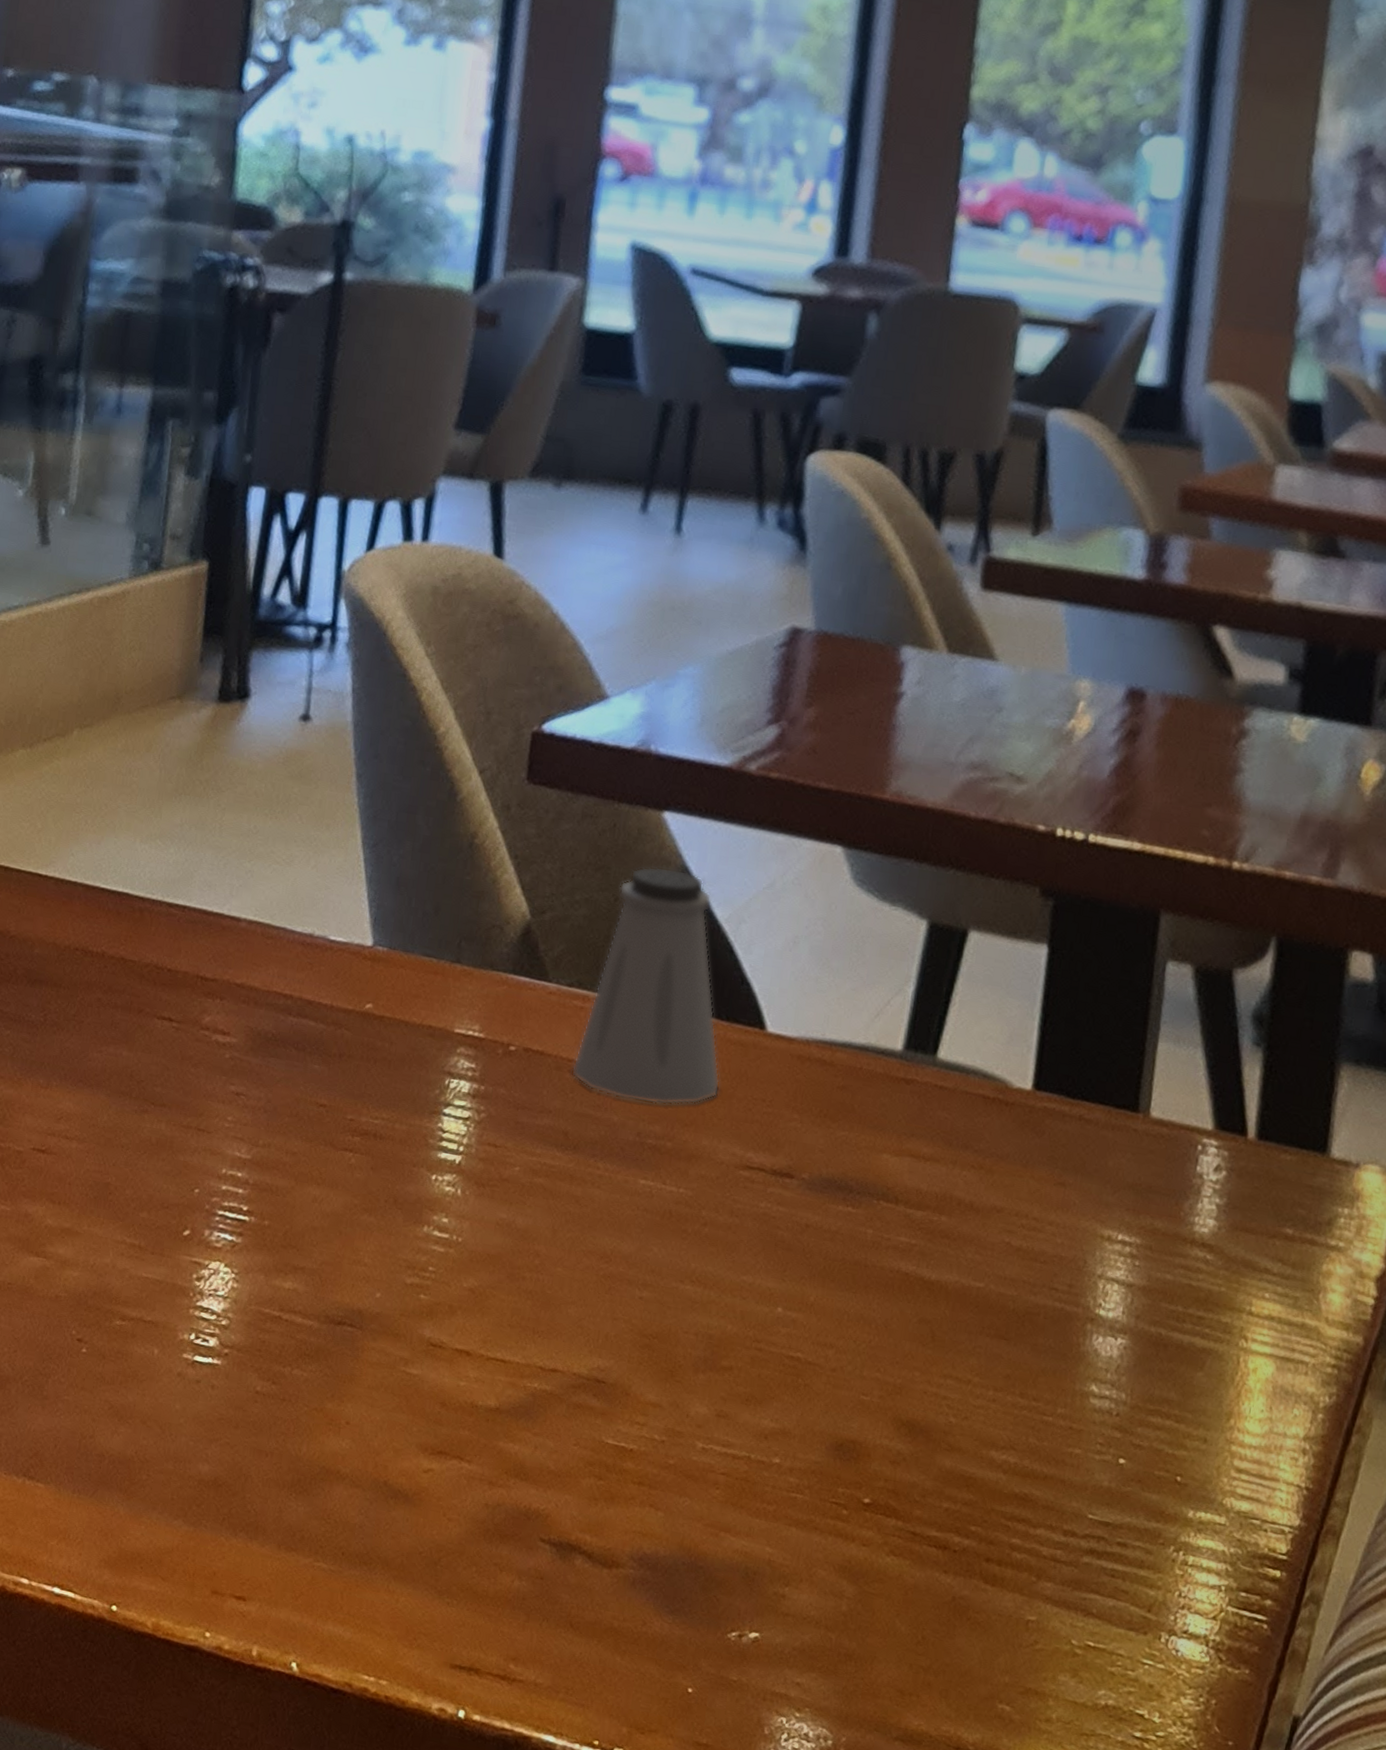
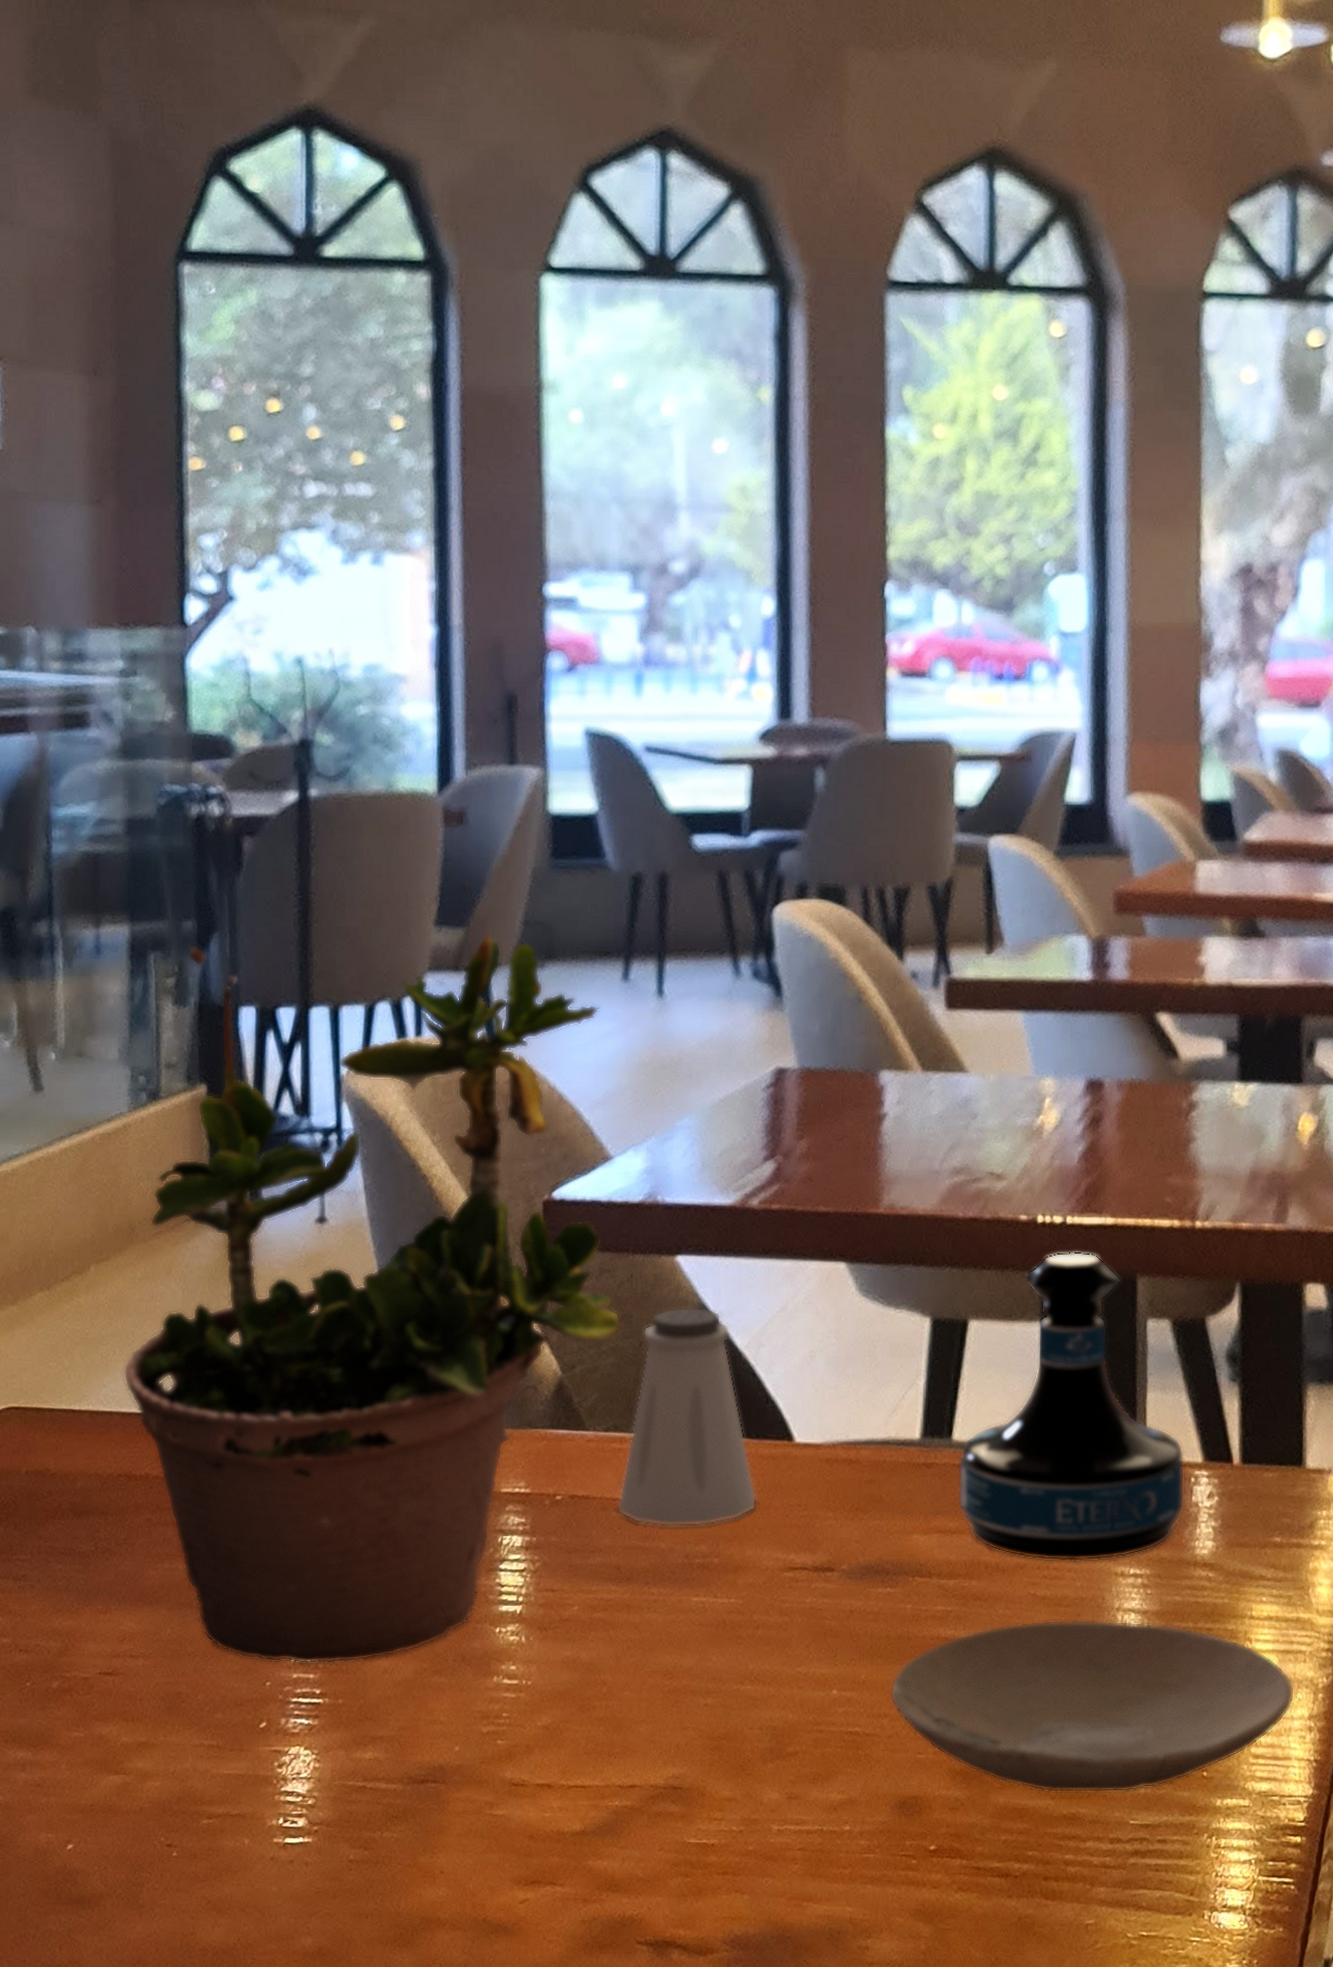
potted plant: none [92,387,614,1185] -> present [123,882,623,1664]
plate: none [838,1270,1292,1483] -> present [890,1620,1295,1793]
tequila bottle: none [935,871,1194,1220] -> present [958,1251,1185,1562]

